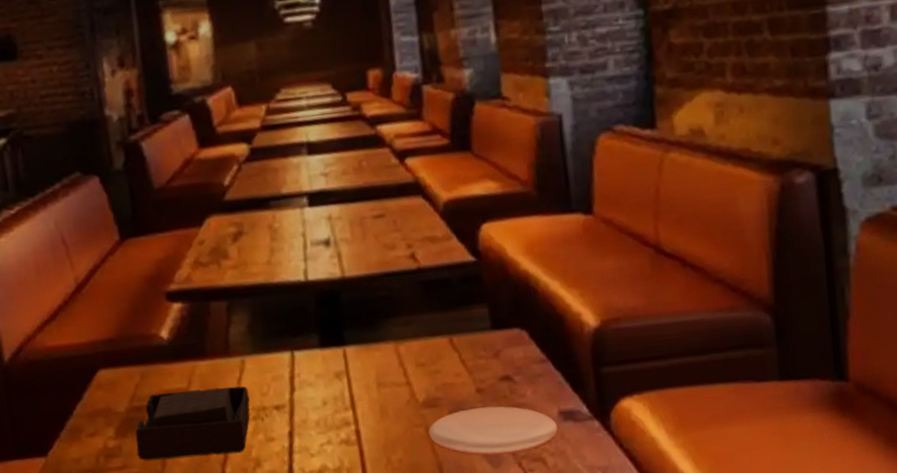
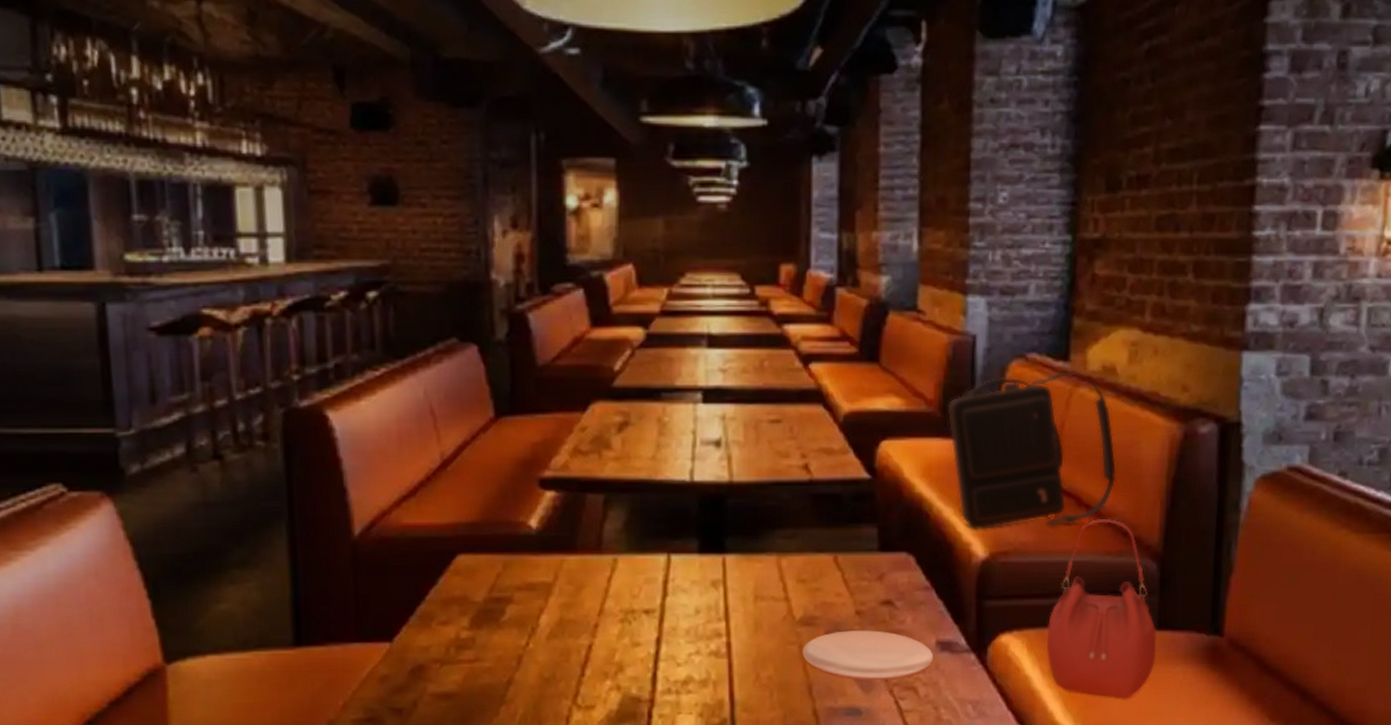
napkin holder: present [135,386,250,460] -> none [491,585,618,655]
backpack: none [542,138,718,299] -> present [947,371,1117,529]
handbag: none [667,276,783,452] -> present [1046,519,1156,697]

